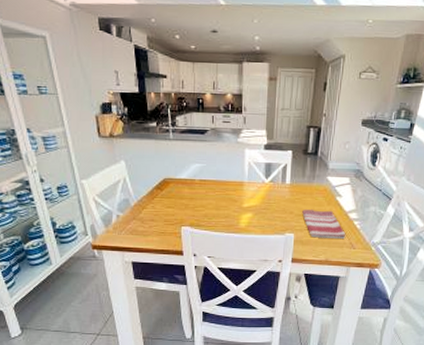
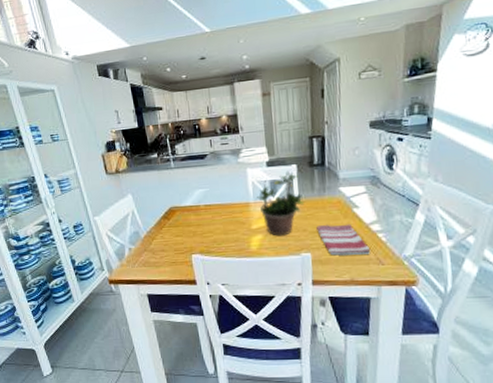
potted plant: none [250,155,295,216] -> present [256,170,305,236]

